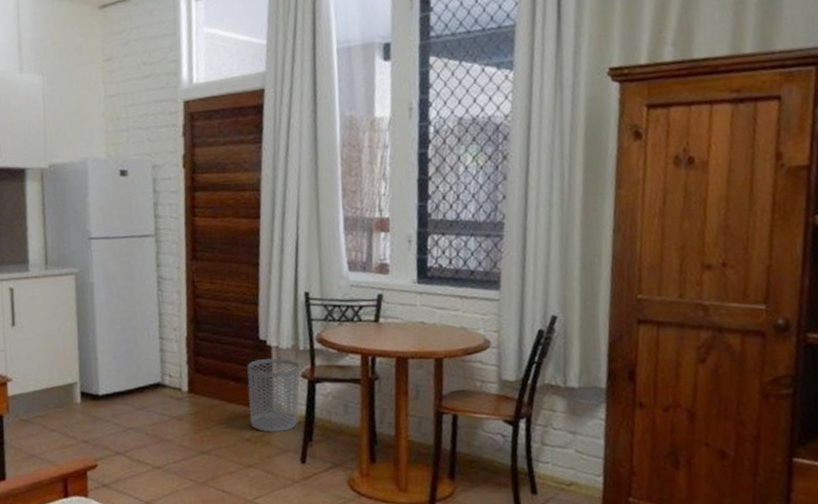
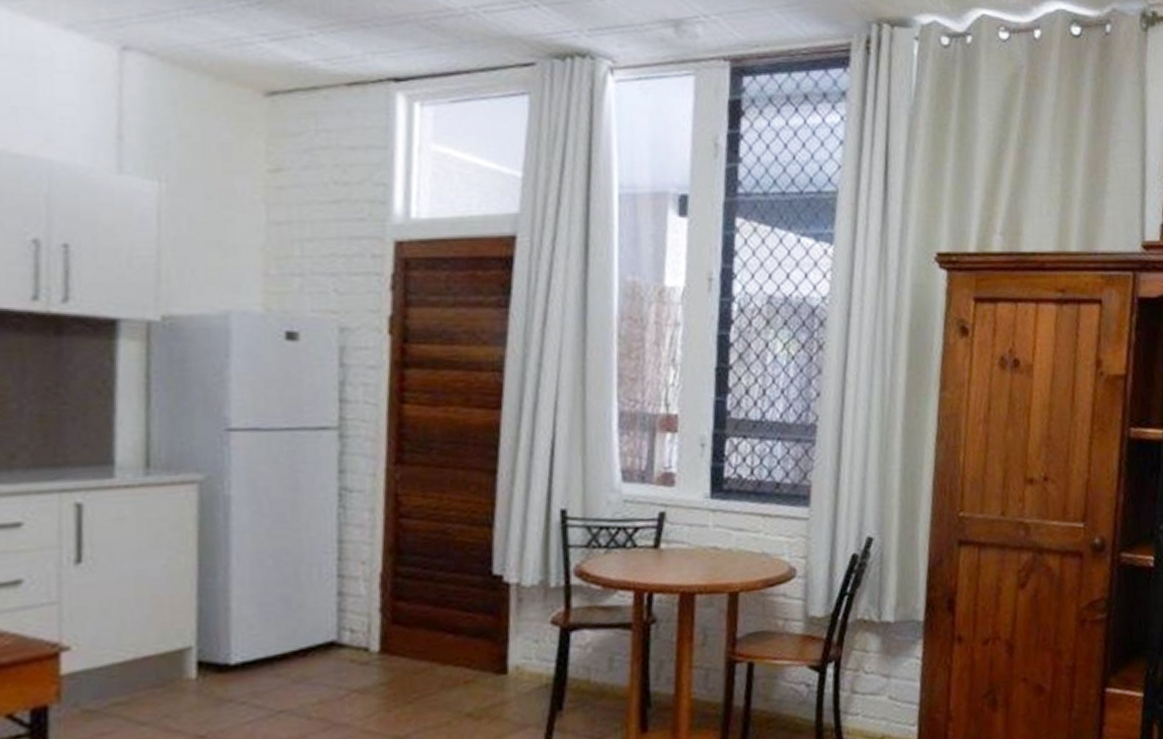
waste bin: present [247,358,301,433] -> none [472,599,550,703]

